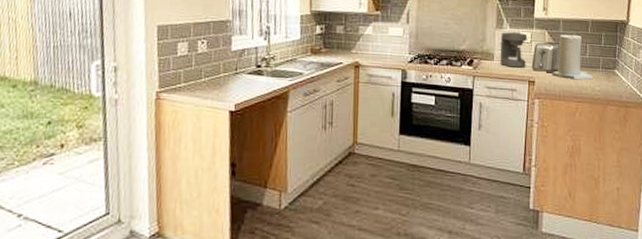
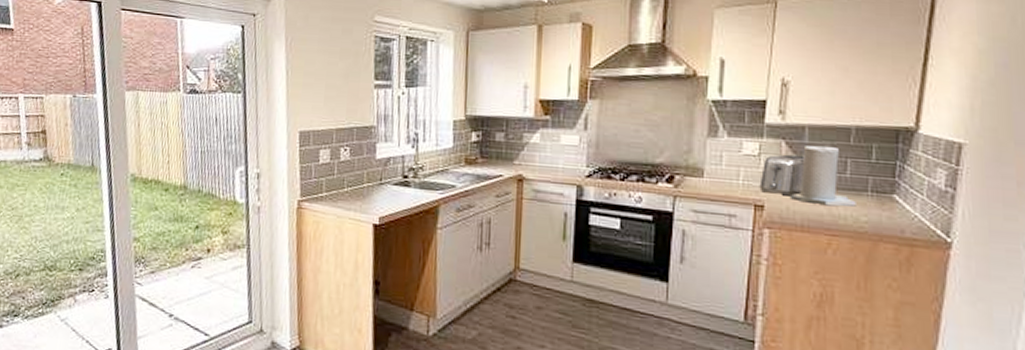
coffee maker: present [500,32,527,68] -> none [712,141,754,188]

